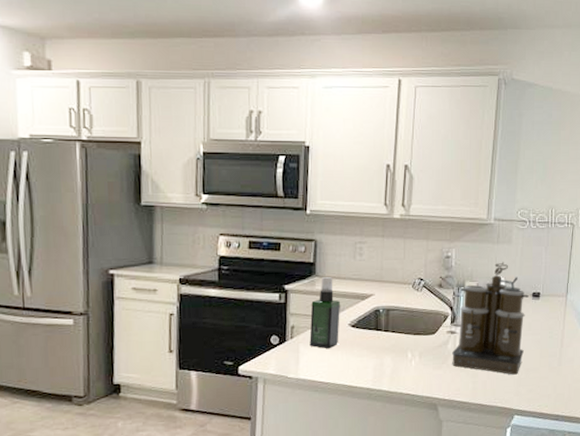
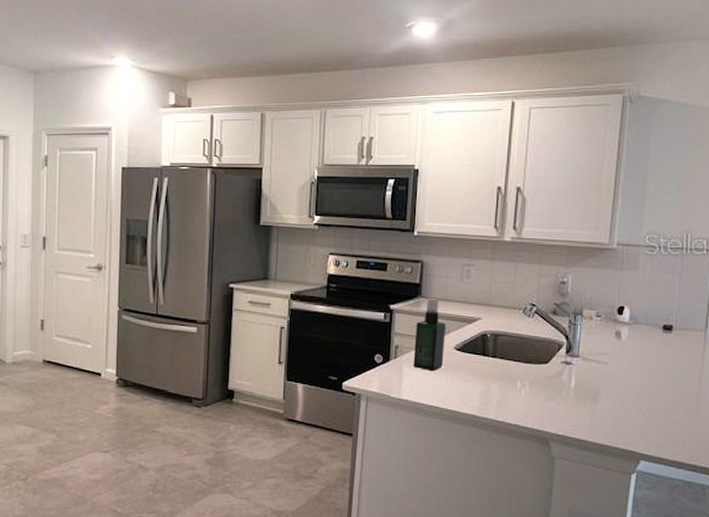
coffee maker: present [452,262,529,375] -> none [567,290,659,415]

